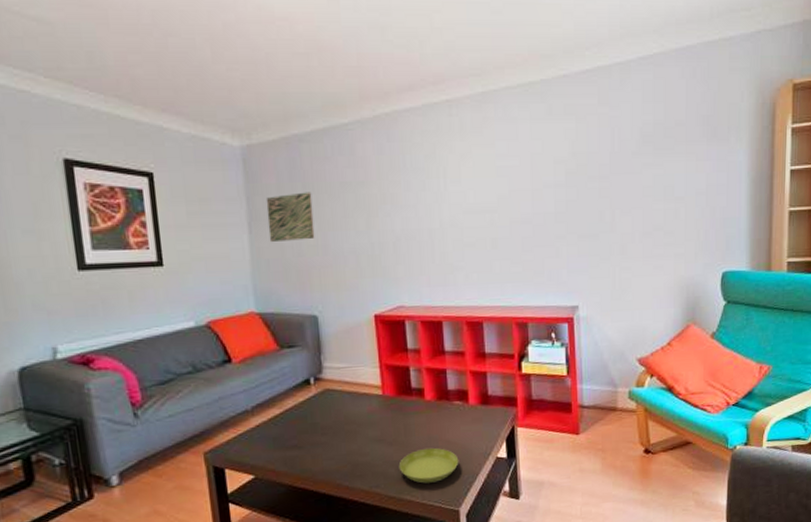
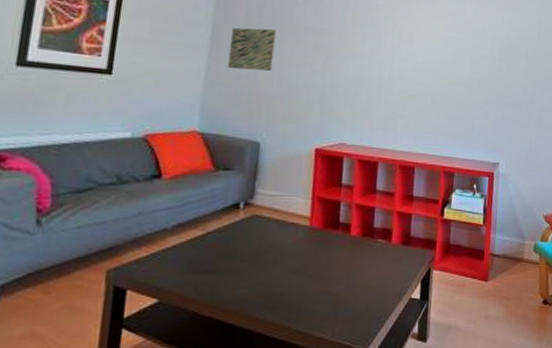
saucer: present [398,447,459,484] -> none [313,283,374,320]

